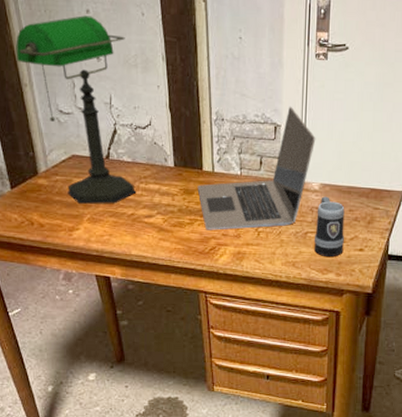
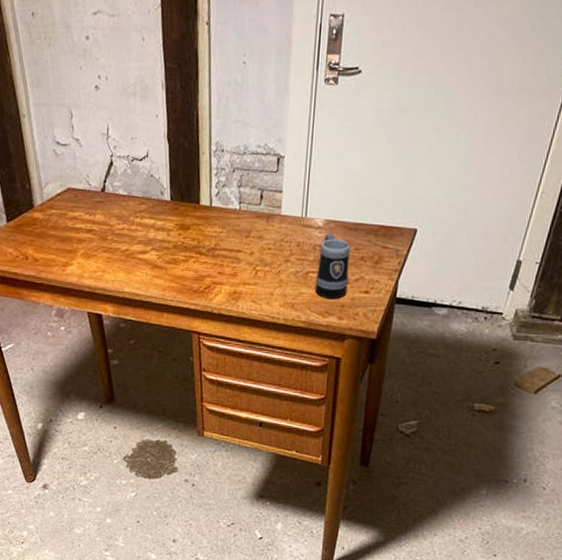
desk lamp: present [16,15,137,205] -> none [15,42,132,240]
laptop: present [197,106,316,230] -> none [194,135,322,268]

